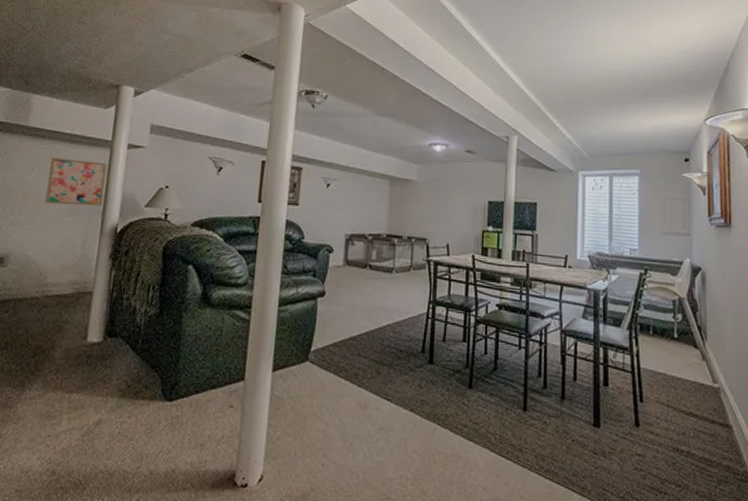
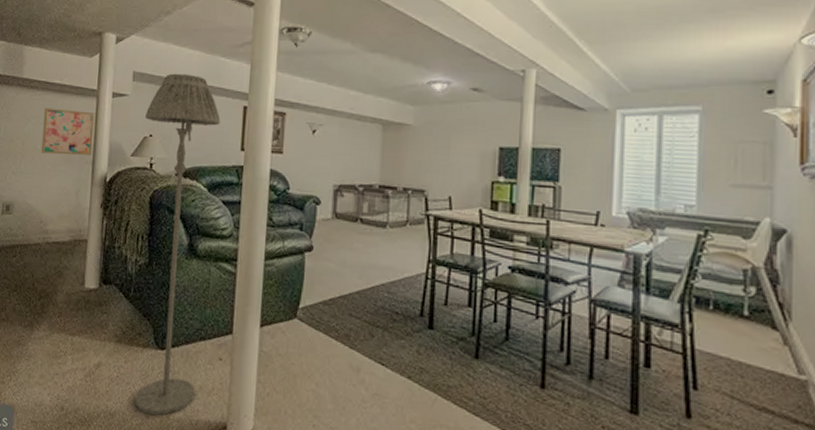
floor lamp: none [137,127,239,471] -> present [134,73,220,416]

